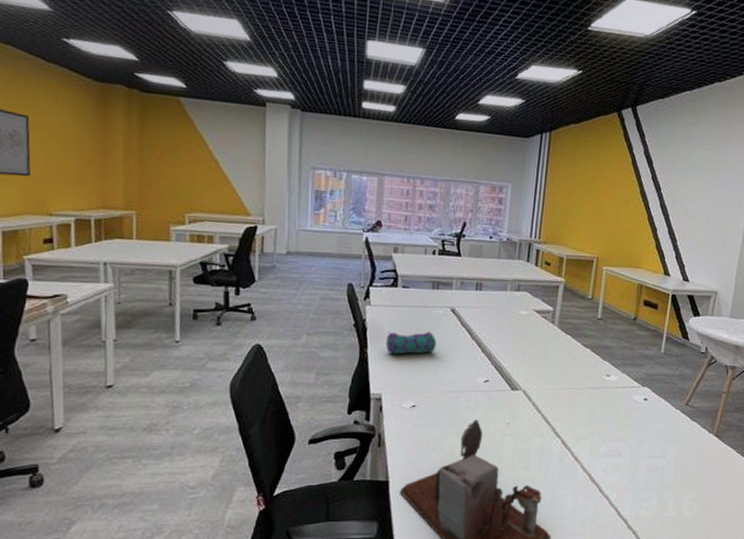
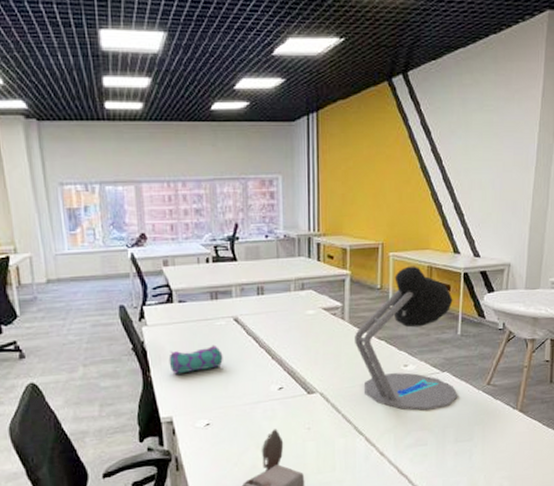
desk lamp: none [561,281,660,423] -> present [355,266,458,411]

